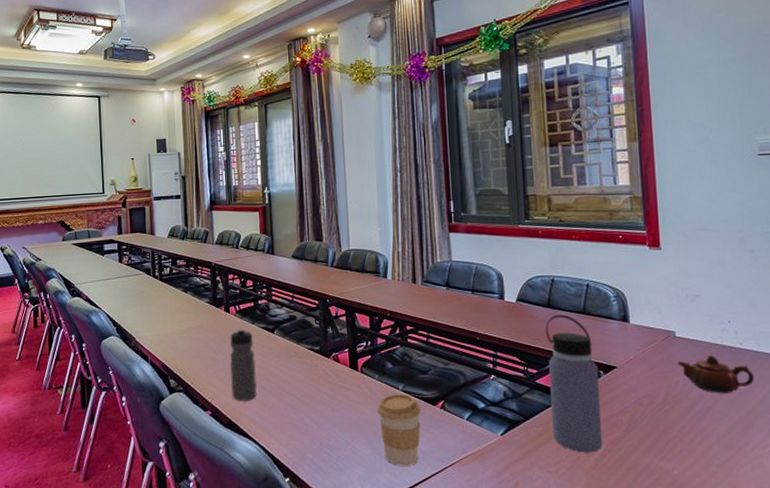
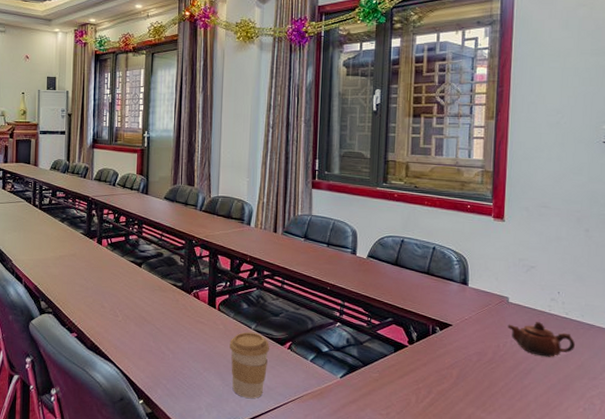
water bottle: present [230,327,257,401] -> none [97,259,122,327]
water bottle: present [545,314,603,453] -> none [387,272,436,400]

